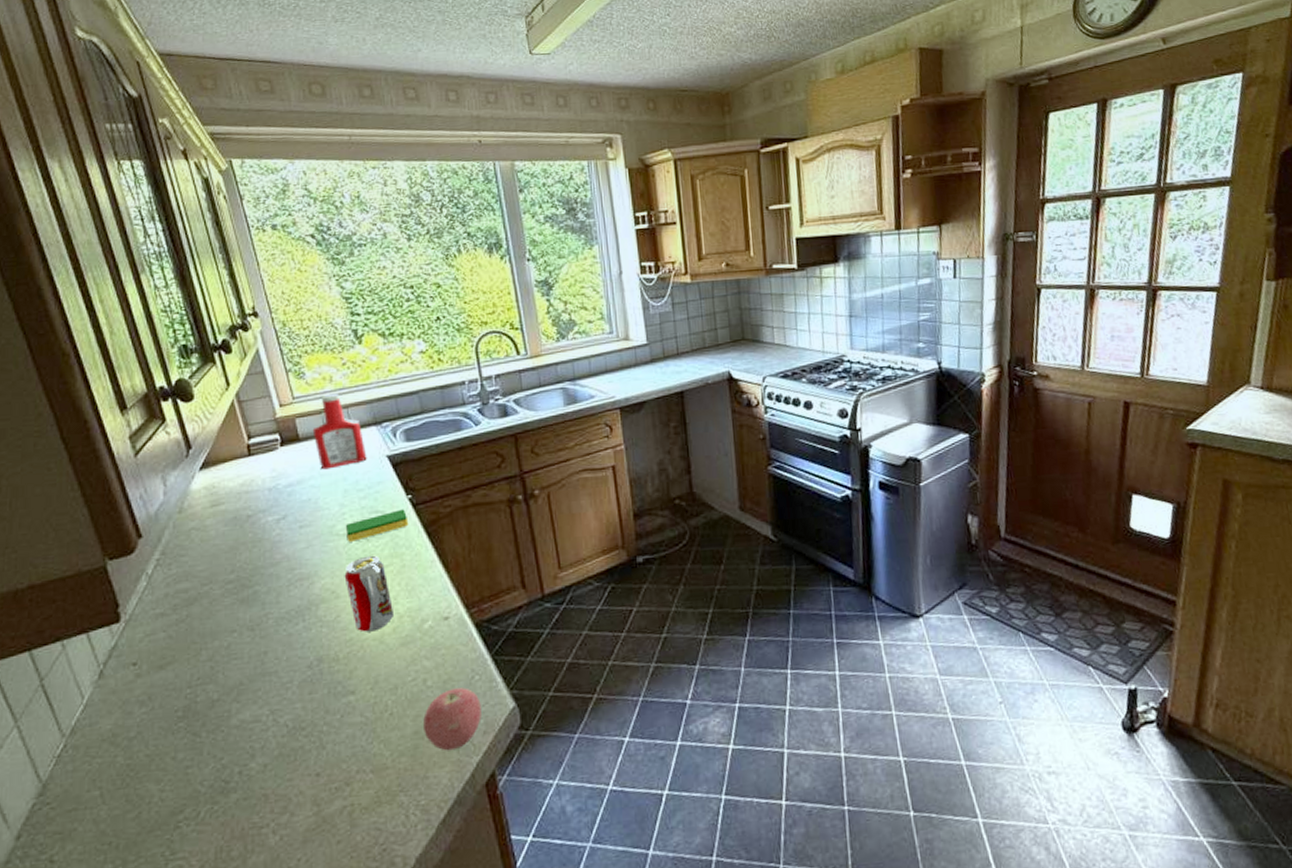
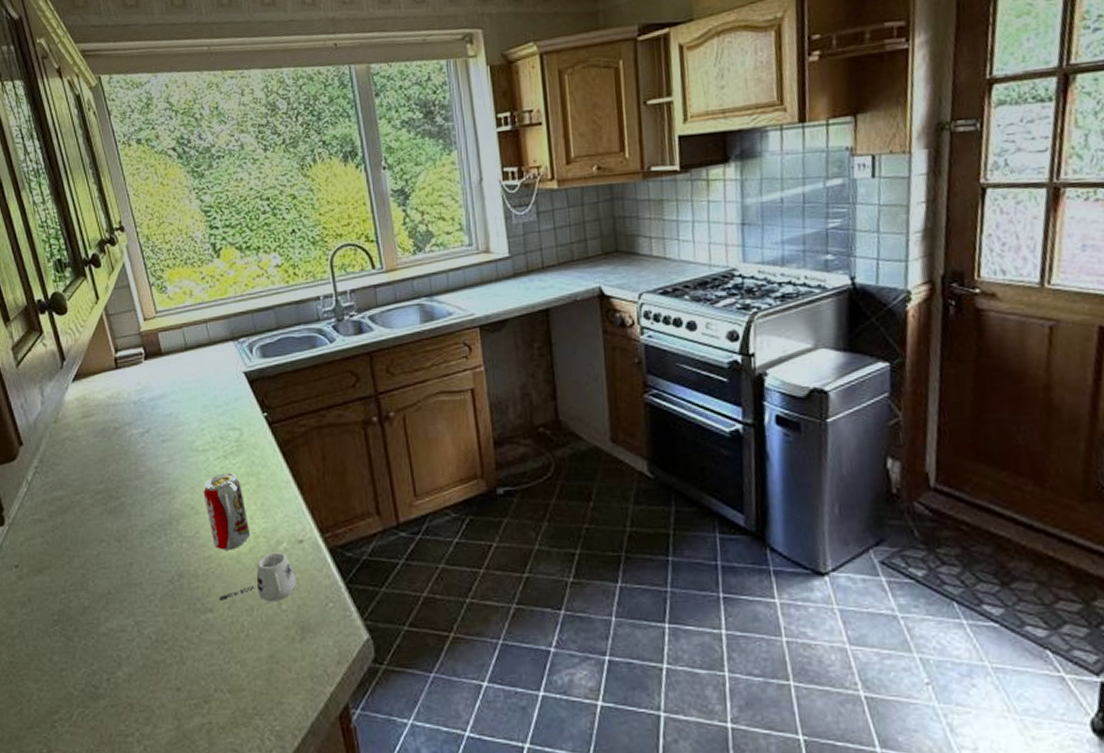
ketchup bottle: present [312,393,367,470] -> none [174,307,225,385]
dish sponge: present [346,509,409,542] -> none [205,427,265,458]
mug: none [361,630,441,682] -> present [219,552,296,602]
apple: present [423,687,482,751] -> none [278,614,335,678]

